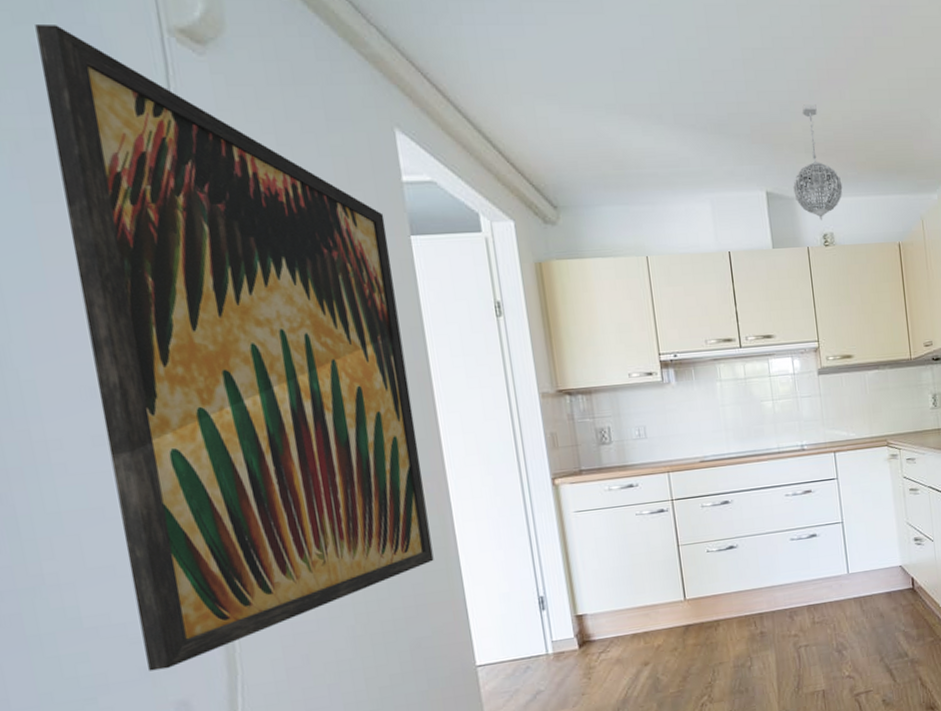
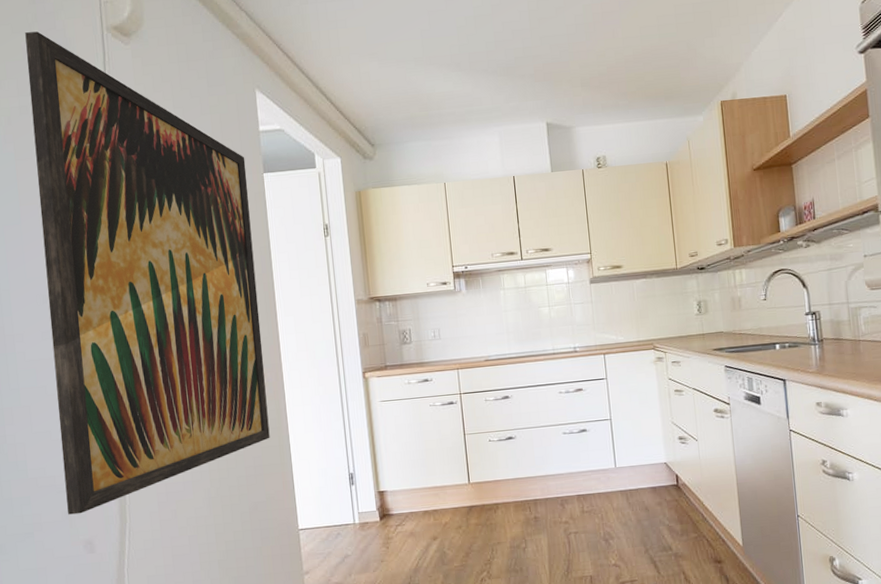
pendant light: present [793,104,843,220] -> none [570,44,615,145]

